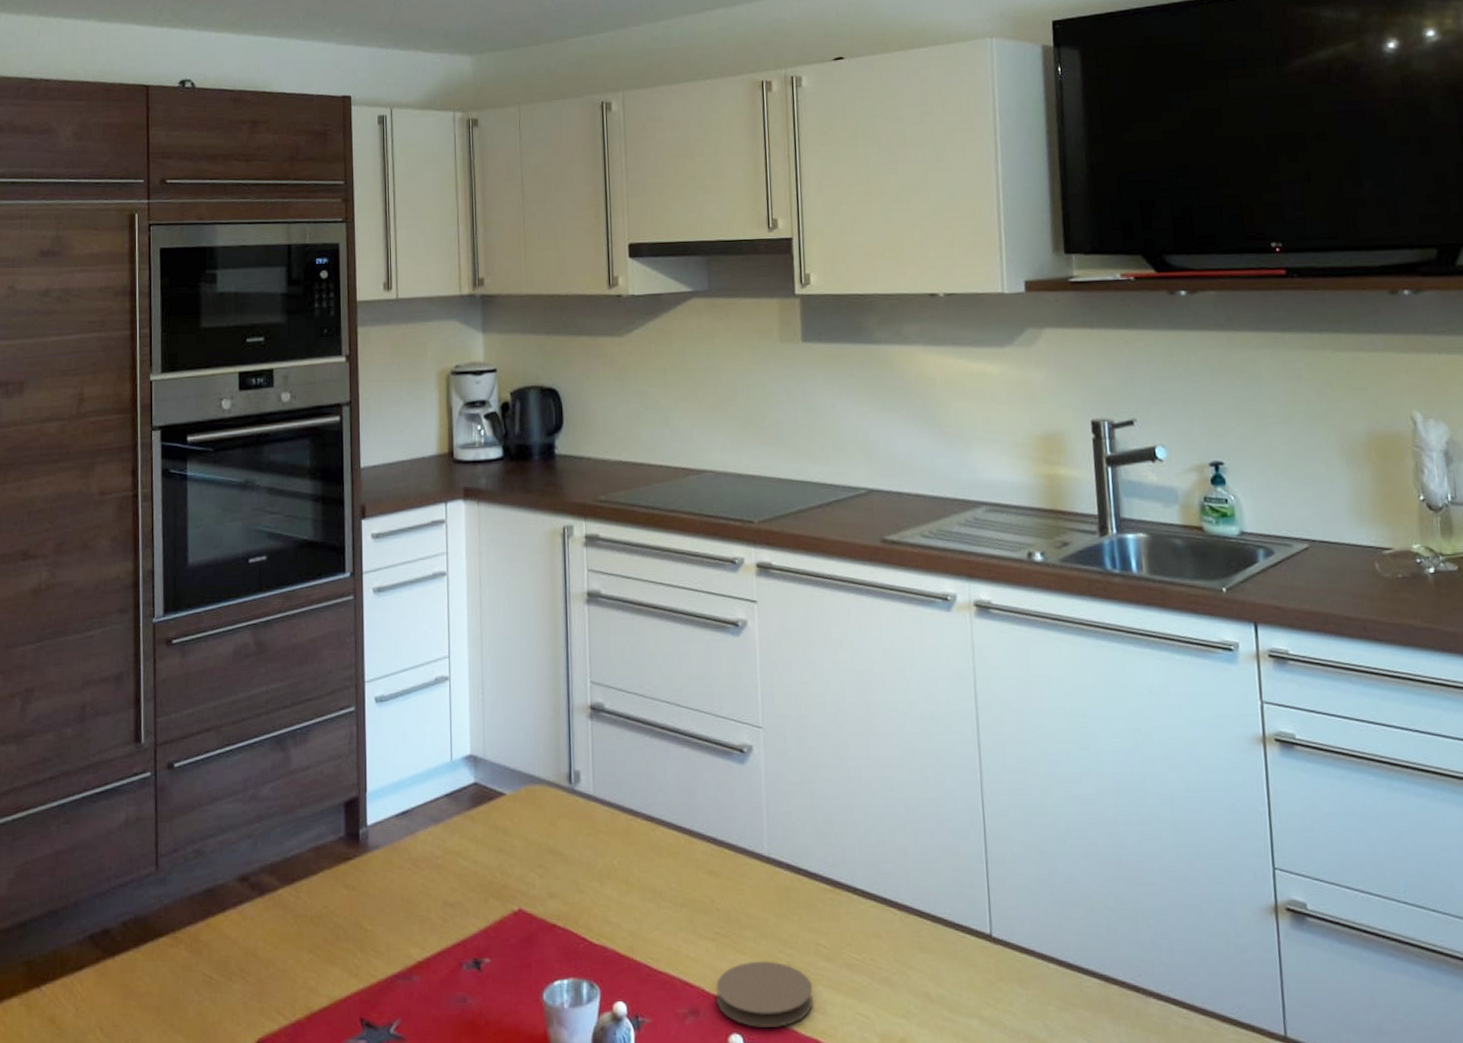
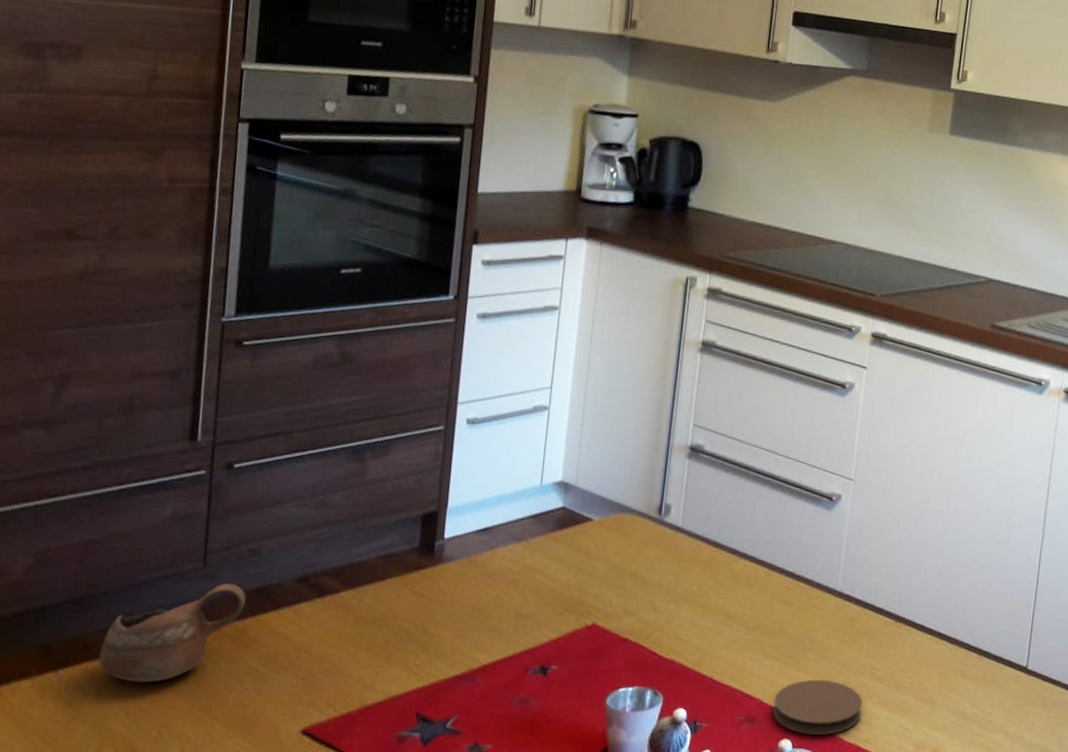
cup: none [74,887,195,996] -> present [98,584,246,683]

